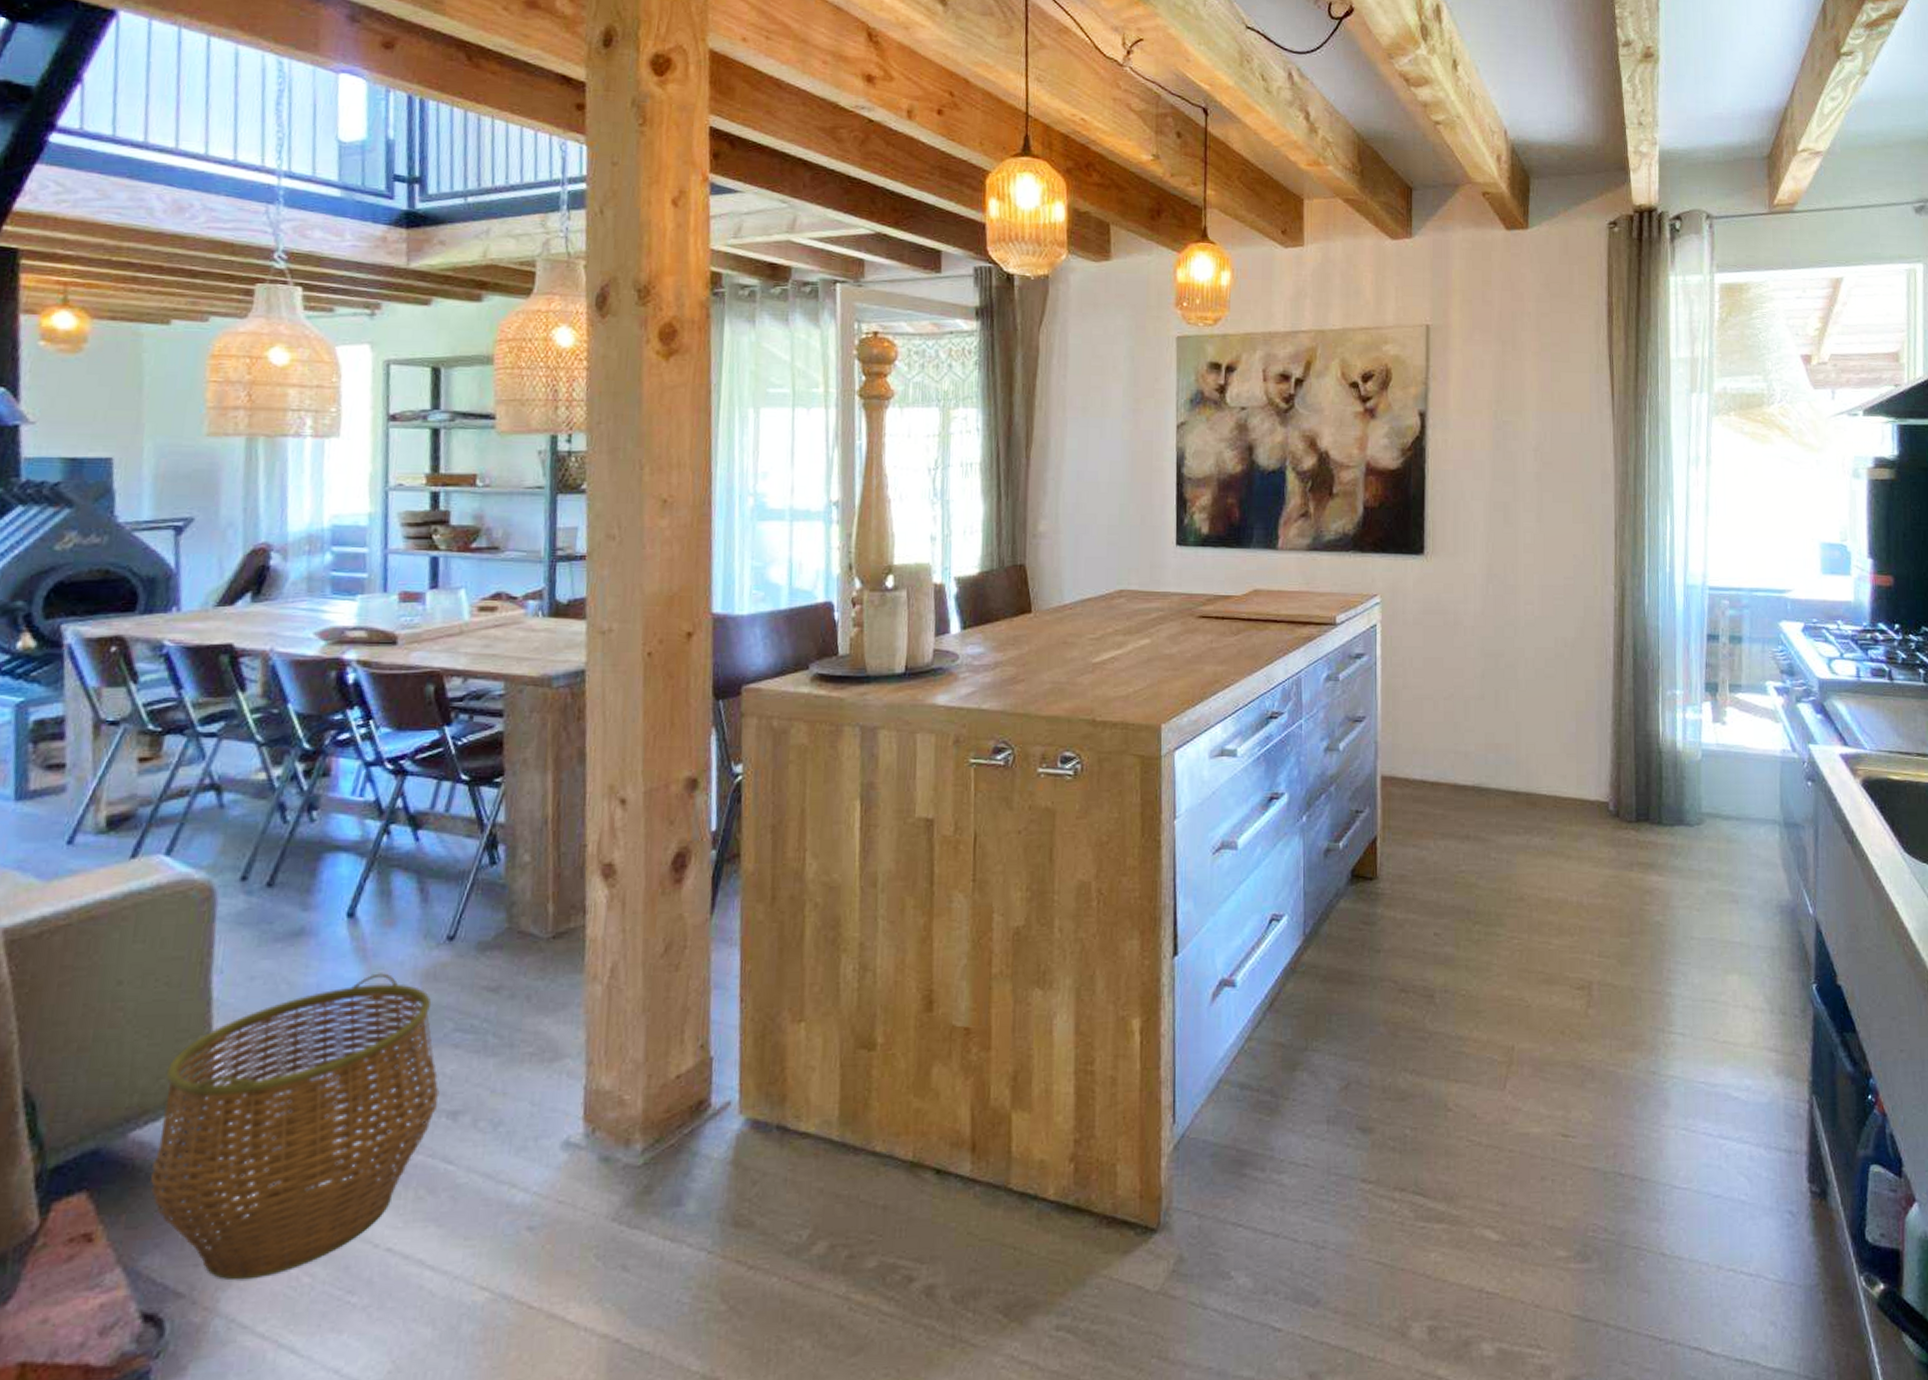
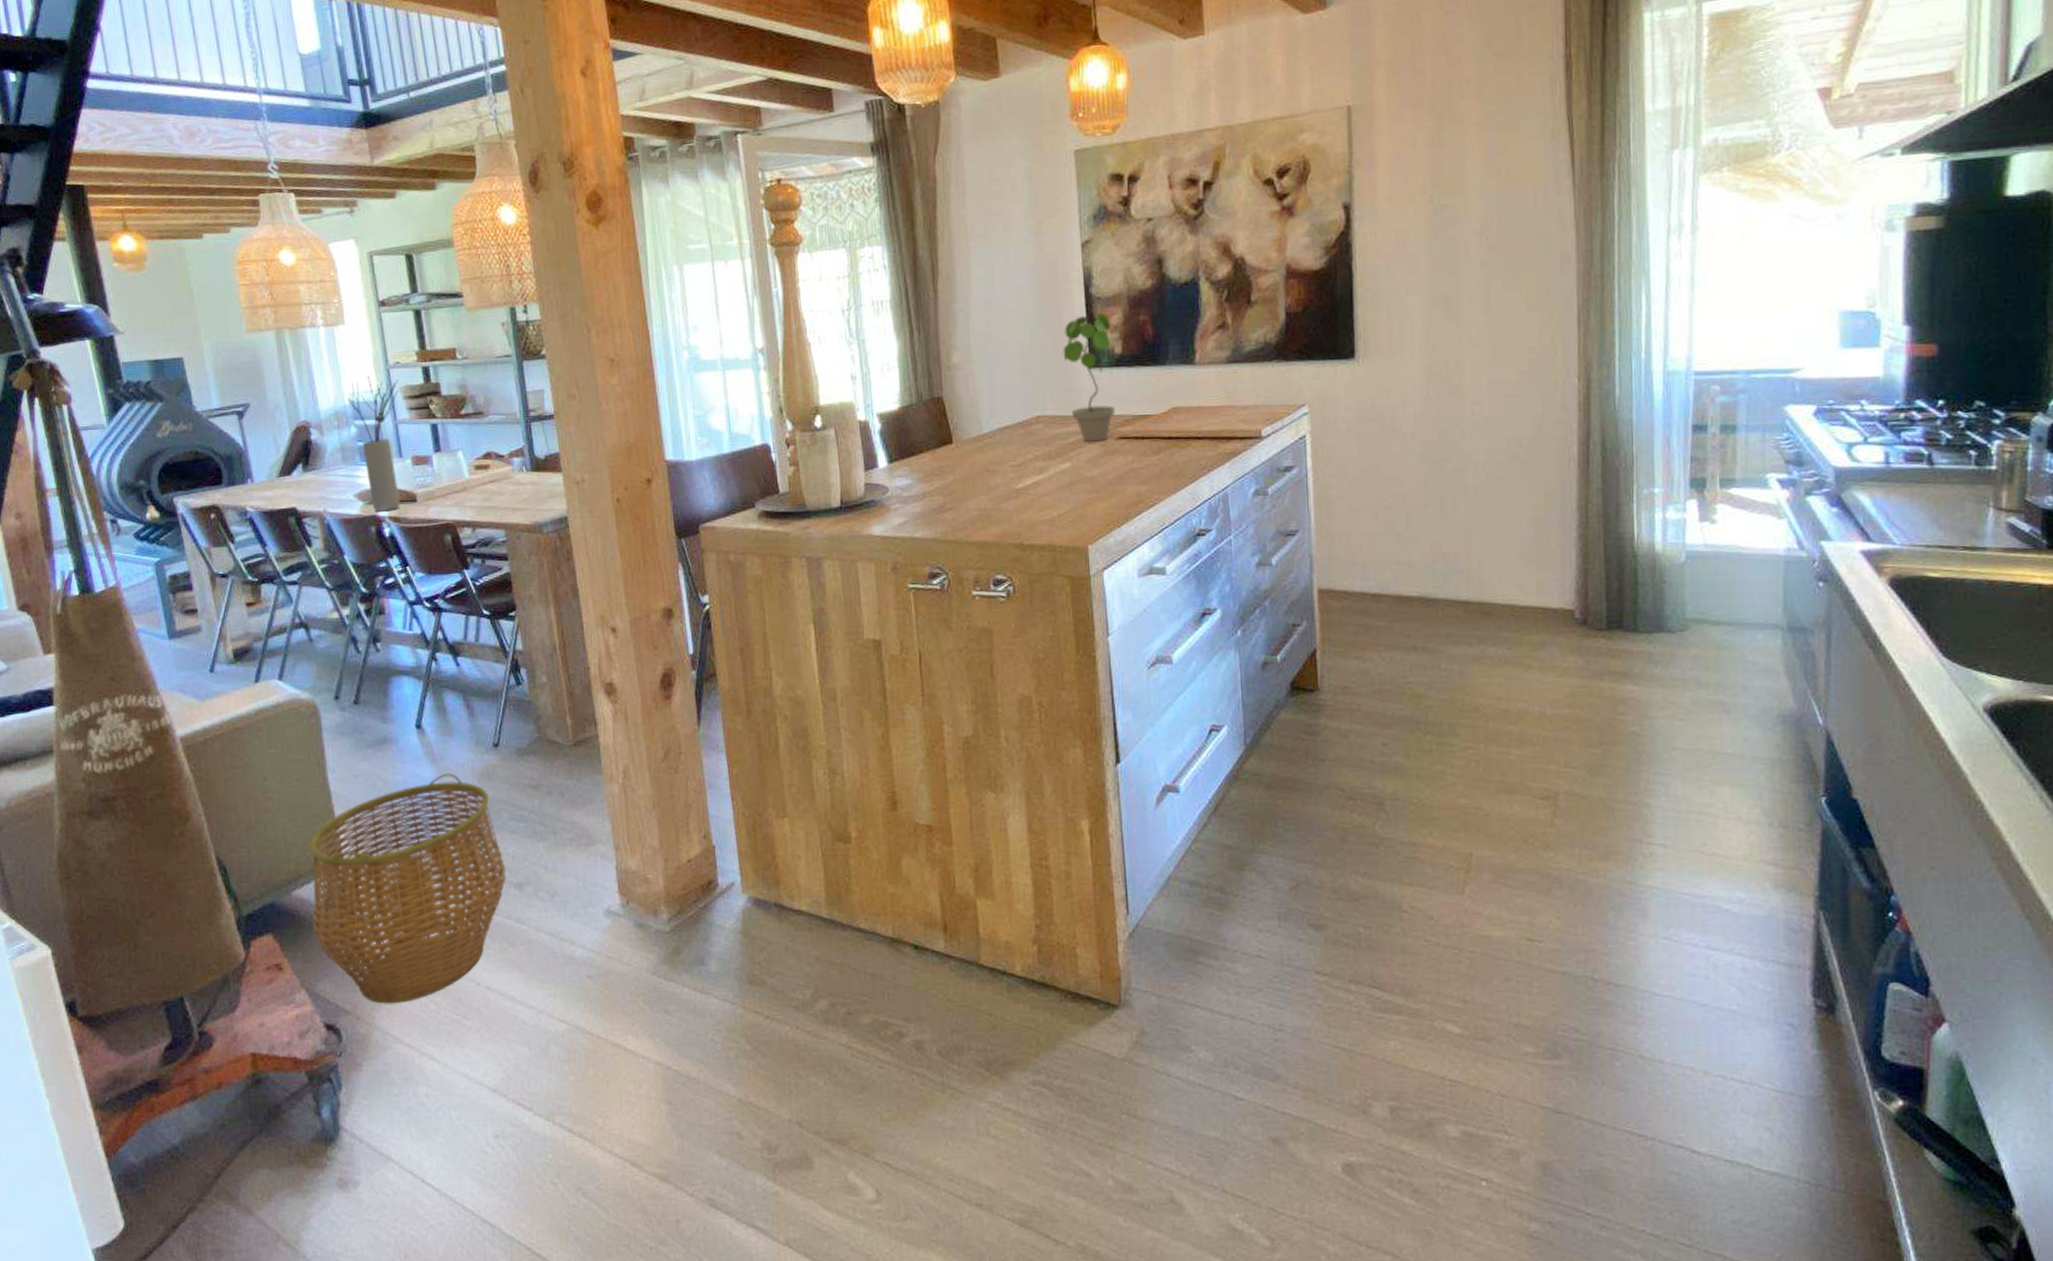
vase: none [328,497,399,654] -> present [348,376,400,512]
potted plant: none [1151,493,1200,619] -> present [1063,313,1115,442]

